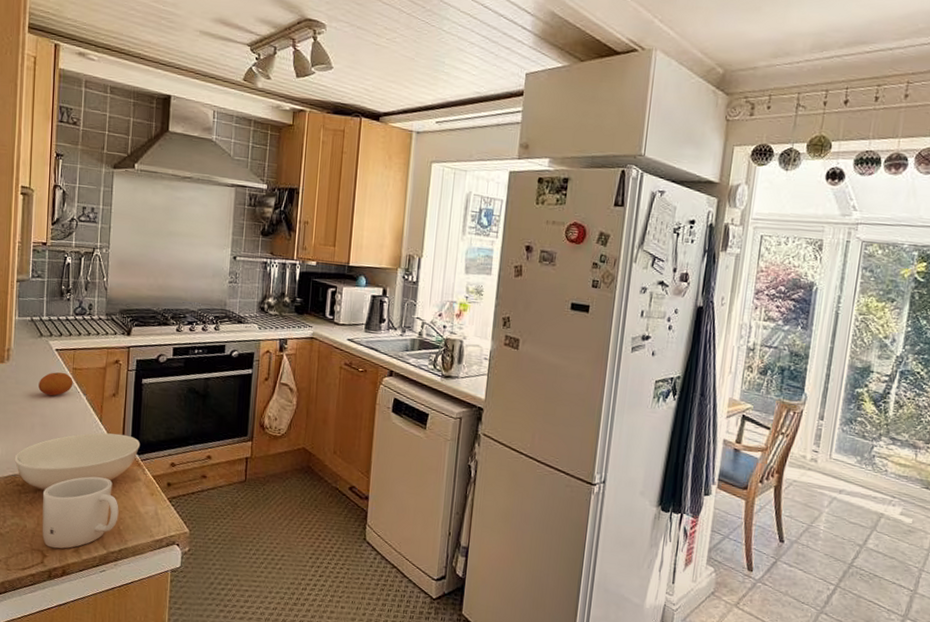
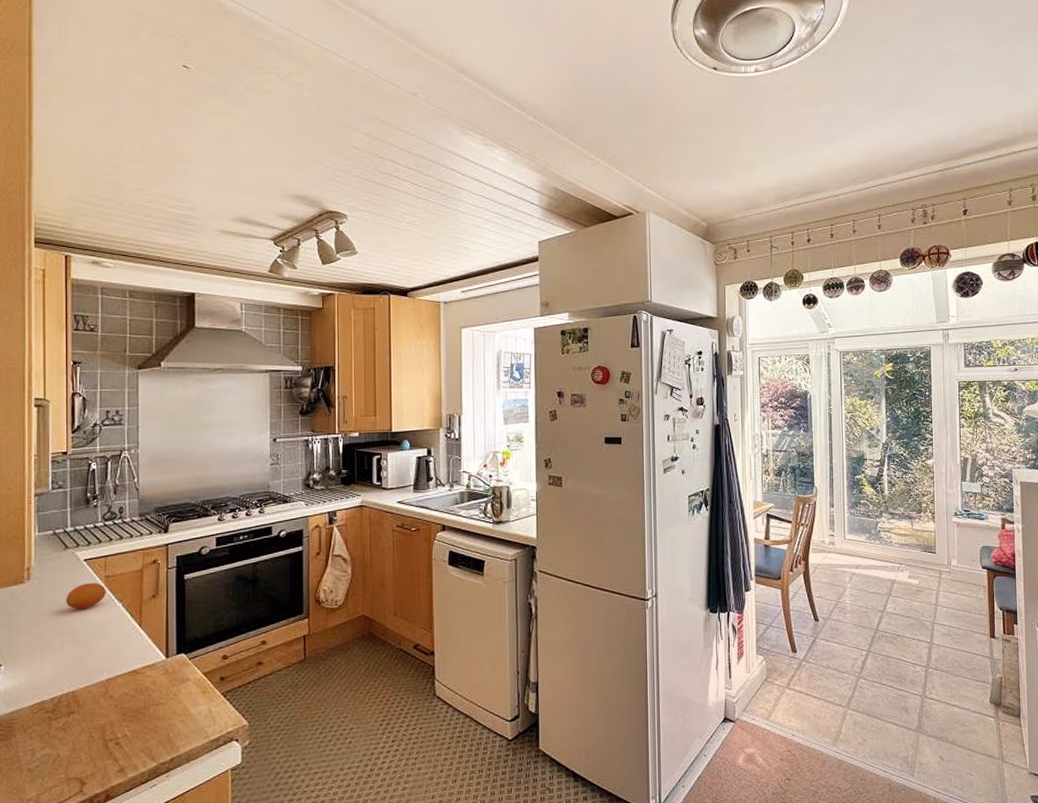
bowl: present [14,433,141,490] -> none [41,635,187,712]
mug: present [42,476,119,549] -> none [77,685,168,773]

